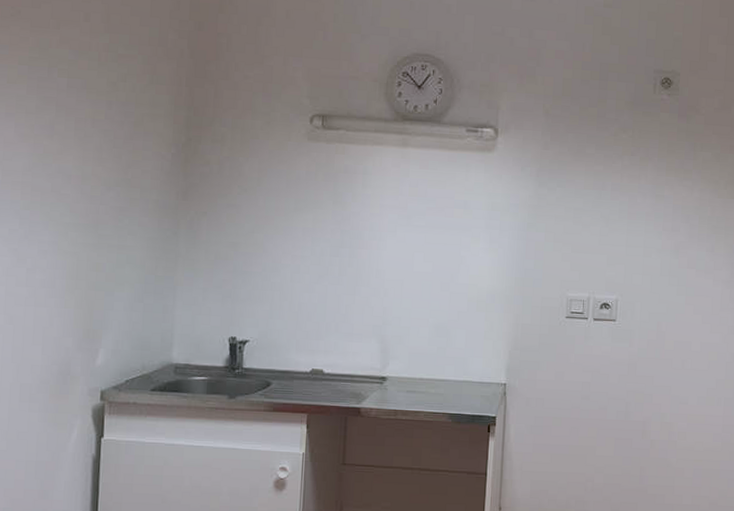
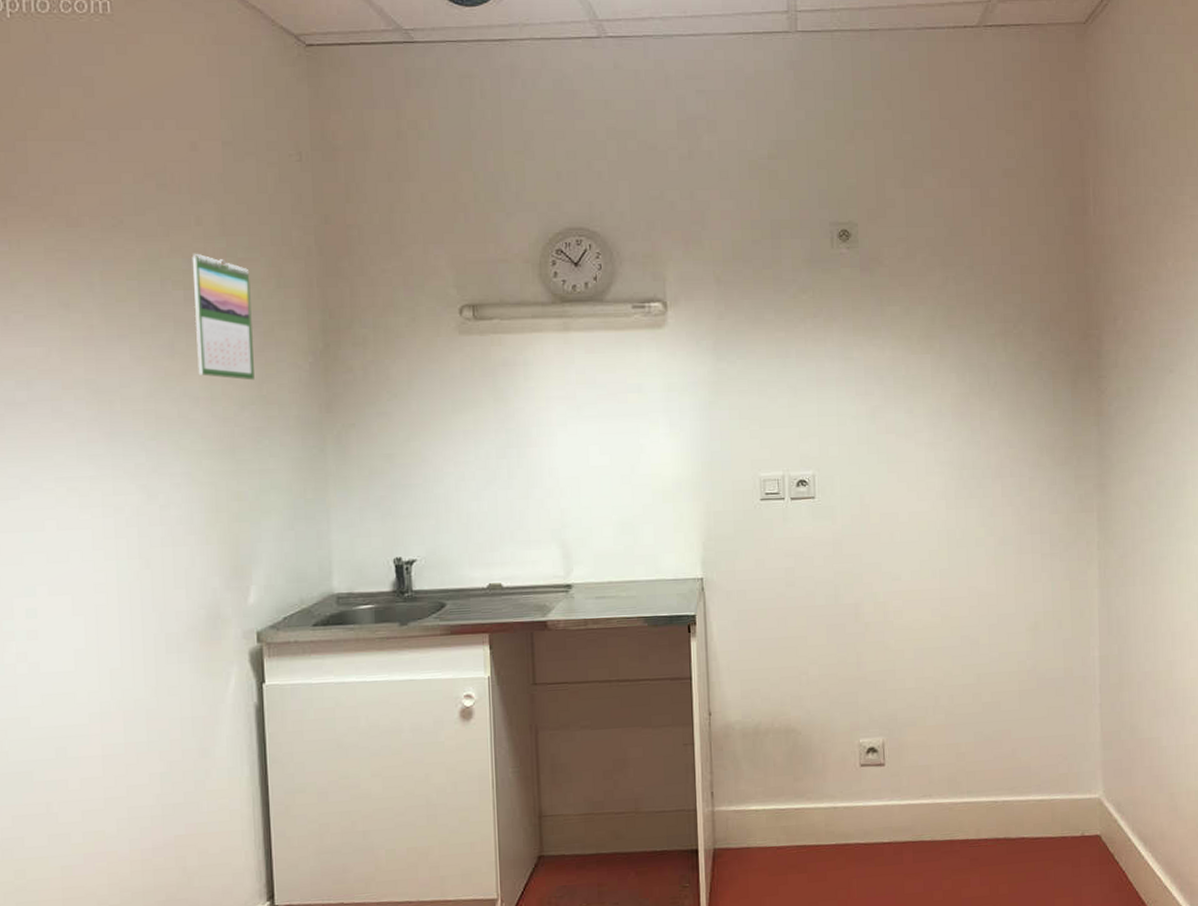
calendar: none [73,46,127,165] -> present [192,253,254,381]

